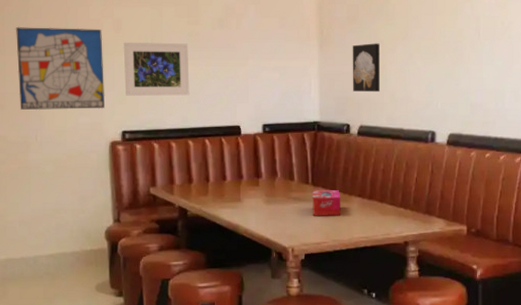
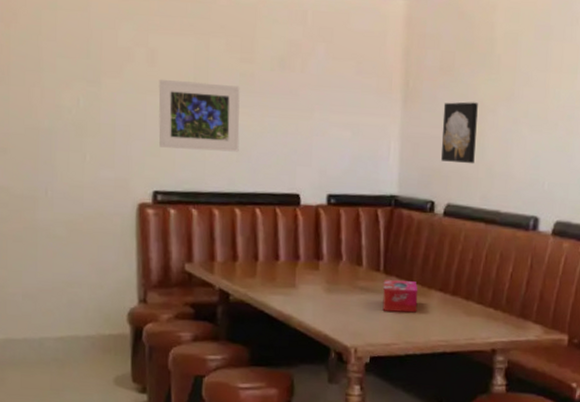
wall art: present [15,26,105,111] -> none [23,49,134,162]

